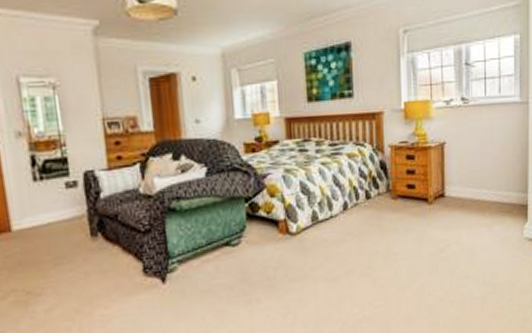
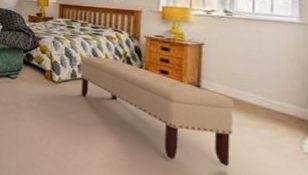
bench: none [322,183,474,287] -> present [81,56,235,167]

